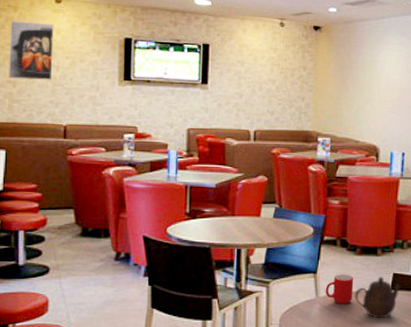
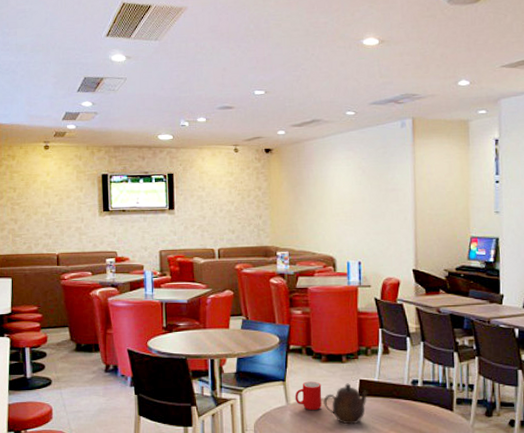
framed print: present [9,21,54,80] -> none [10,167,45,217]

